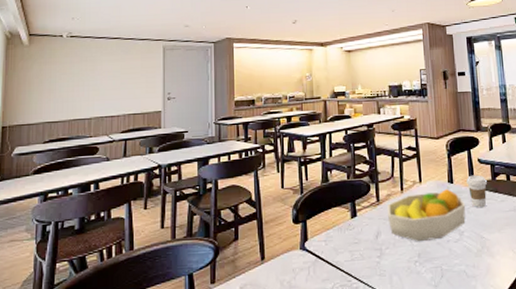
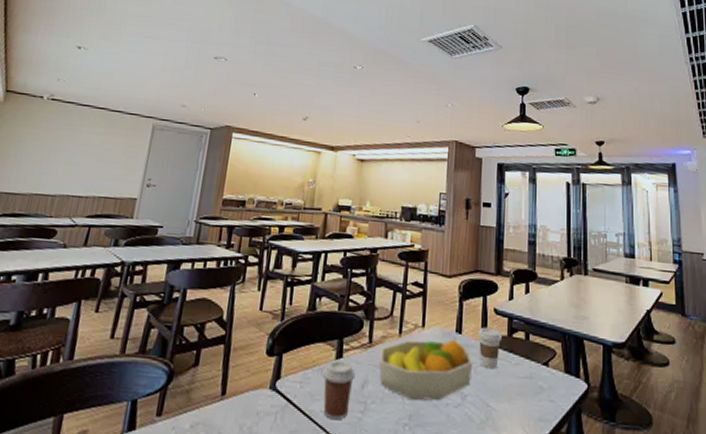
coffee cup: none [342,218,370,267] -> present [322,359,356,421]

